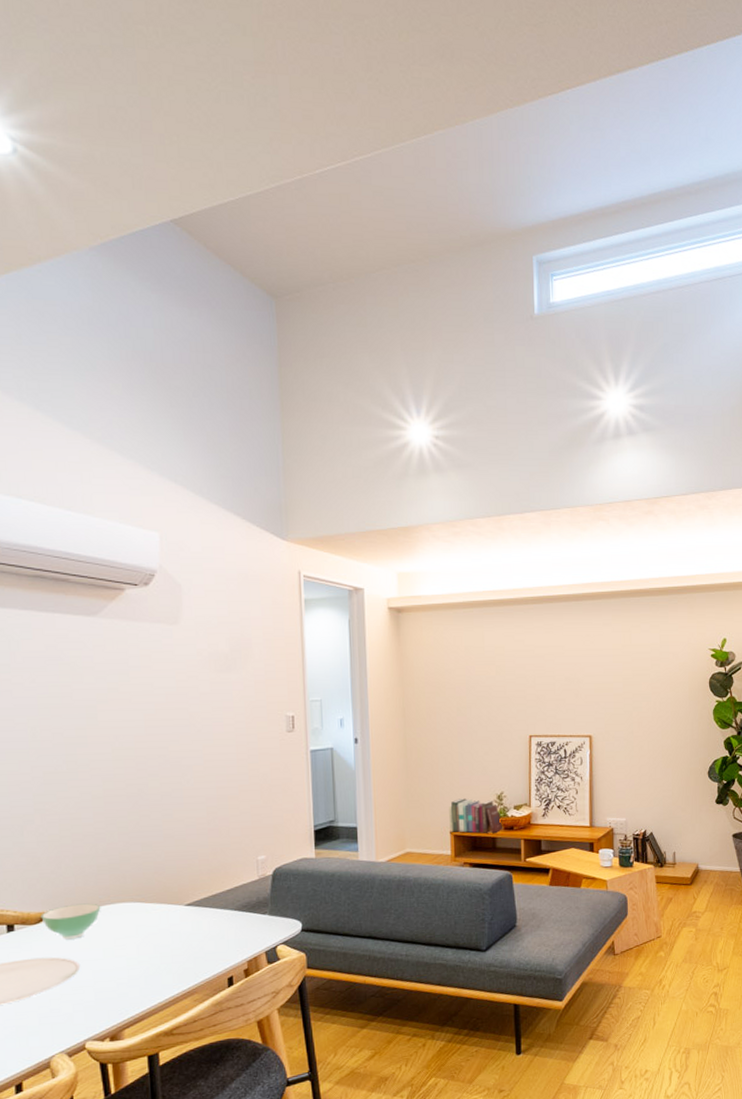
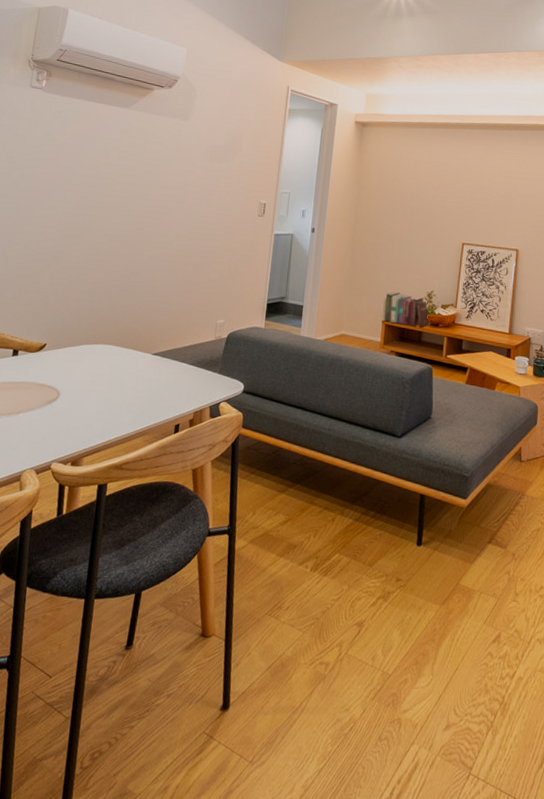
bowl: present [40,903,101,940] -> none [39,340,87,370]

